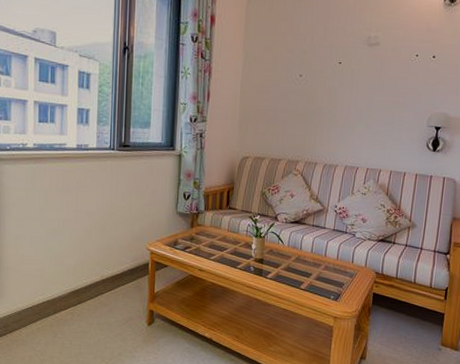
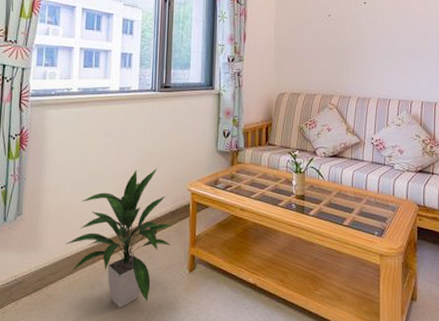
indoor plant: none [27,226,132,354] -> present [65,167,173,308]

